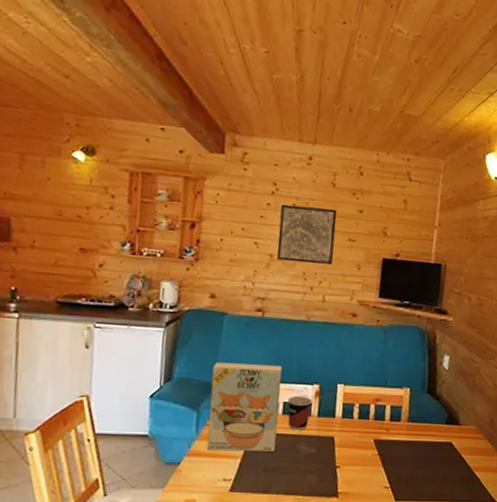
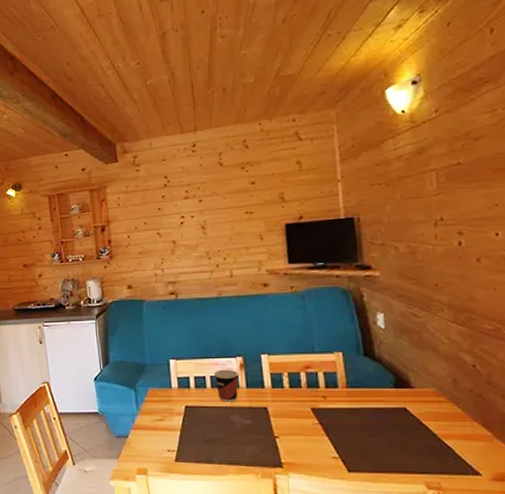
cereal box: present [207,362,282,452] -> none [140,343,210,425]
wall art: present [276,204,337,264] -> none [175,187,234,245]

